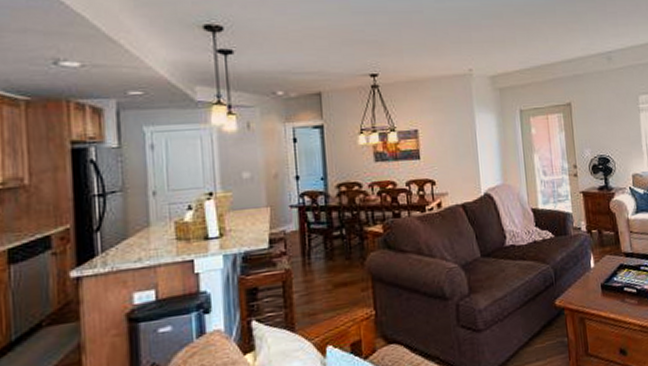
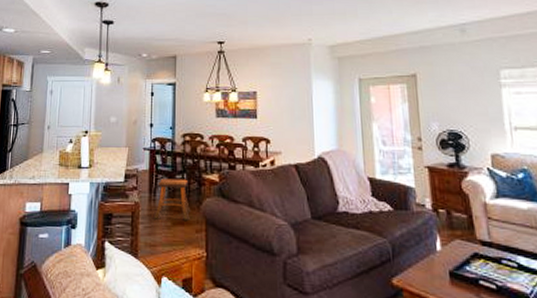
stool: none [309,235,354,285] -> present [153,178,191,221]

